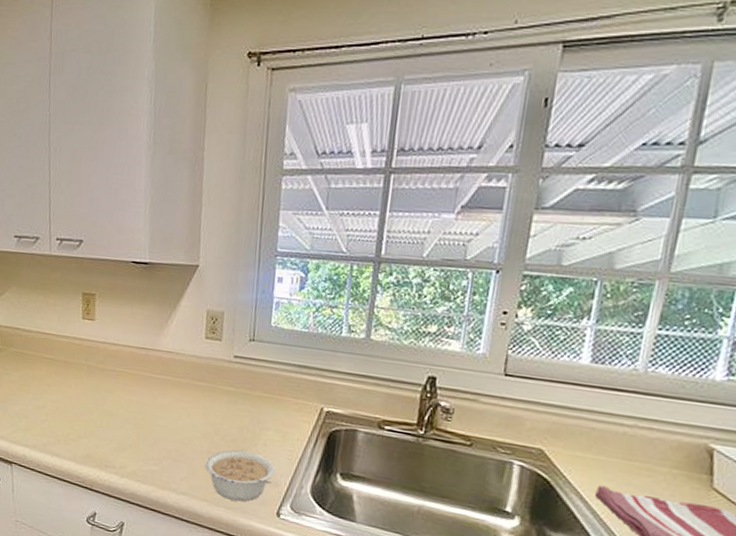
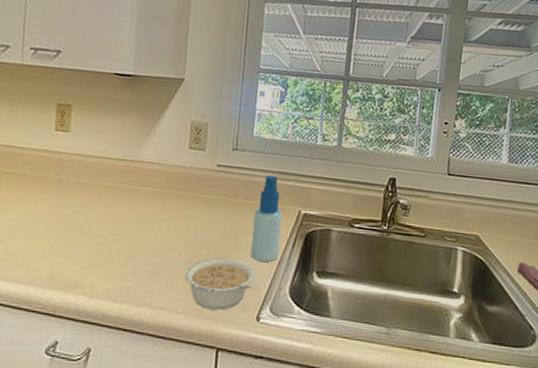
spray bottle: none [270,369,304,459] -> present [251,175,283,262]

